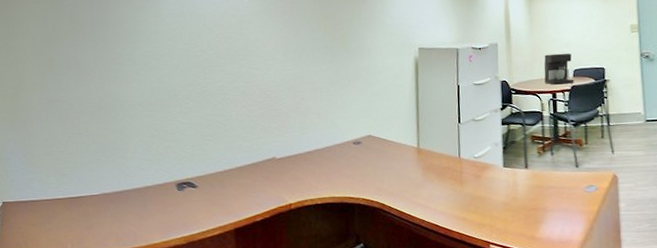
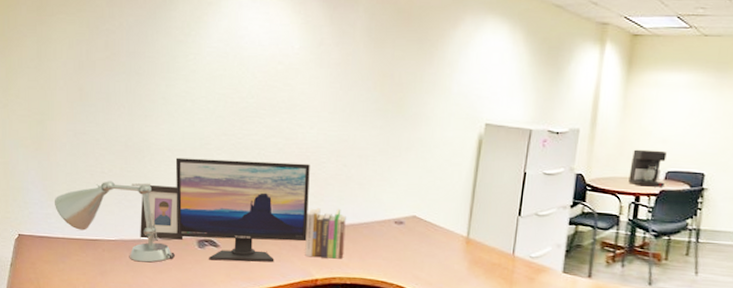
desk lamp: none [35,137,157,212] -> present [55,181,175,263]
picture frame: none [119,138,163,190] -> present [140,185,184,240]
computer monitor: none [147,101,277,201] -> present [175,157,310,263]
books: none [274,137,312,185] -> present [305,208,346,259]

